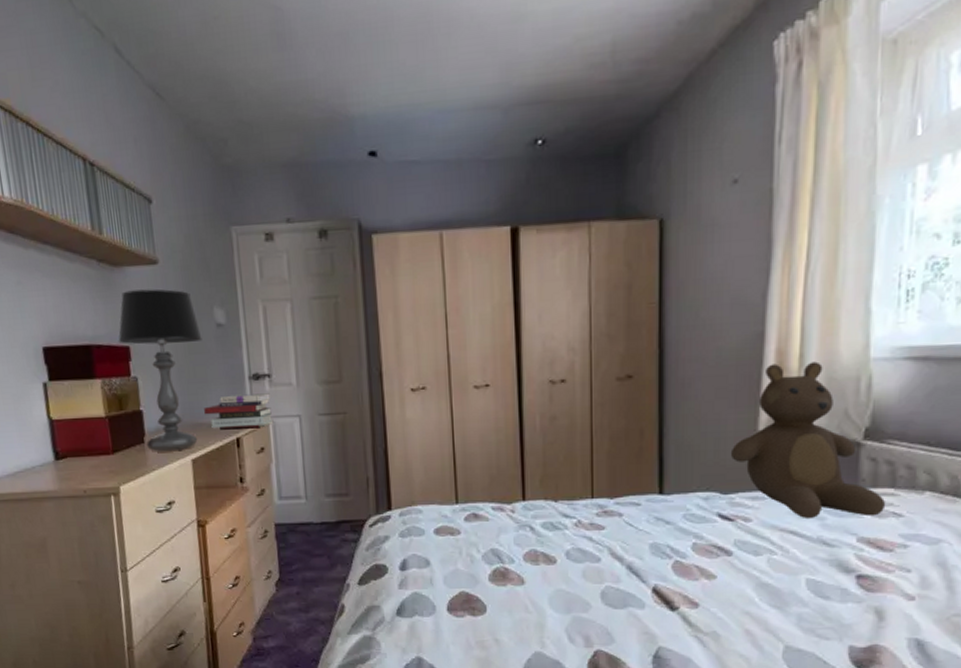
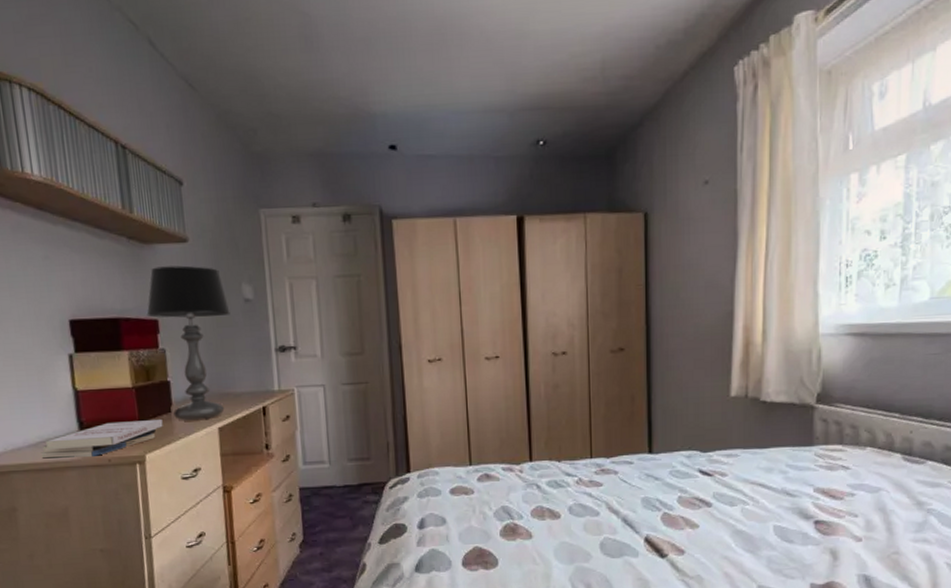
books: none [19,450,137,489] -> present [41,420,163,459]
books: present [204,393,274,430] -> none [231,364,299,399]
teddy bear: present [730,361,886,520] -> none [708,336,836,473]

